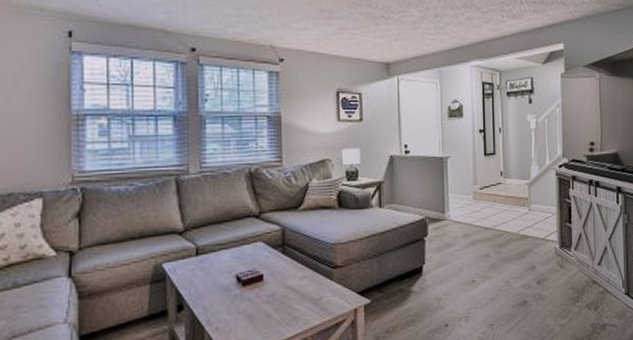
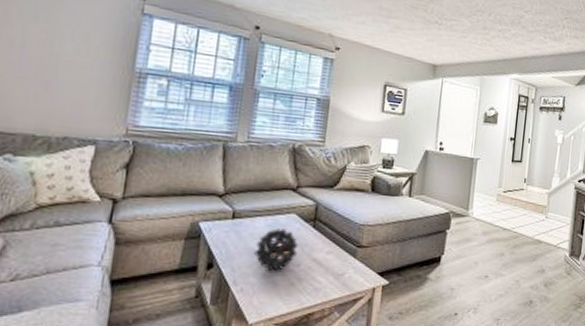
decorative ball: none [225,259,270,305] -> present [254,228,299,271]

